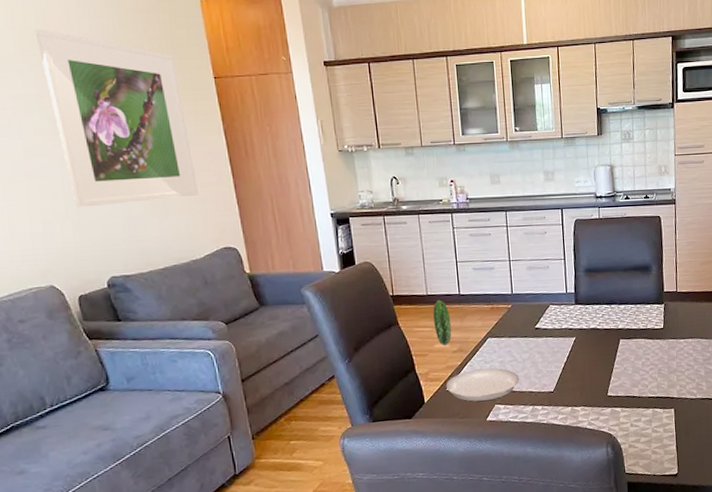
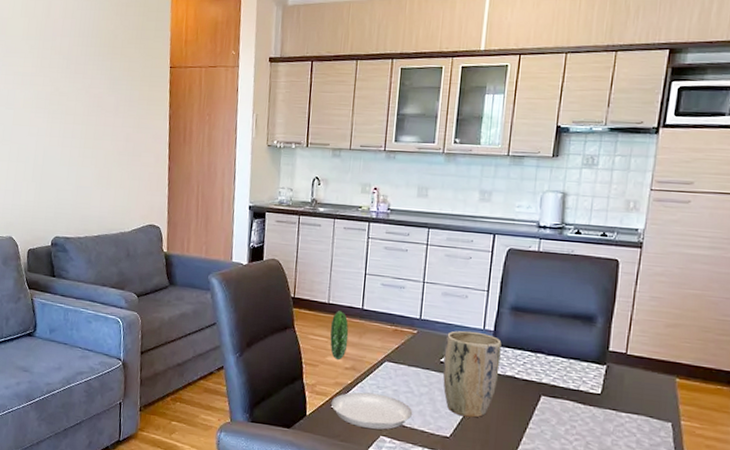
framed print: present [35,29,198,208] -> none [40,18,140,174]
plant pot: none [536,296,585,371] -> present [442,330,502,418]

